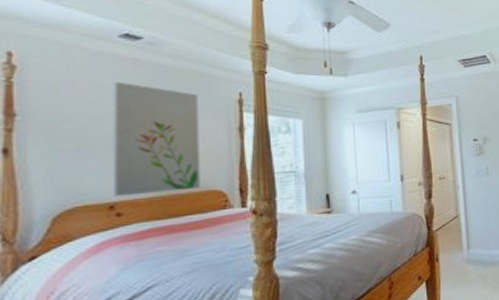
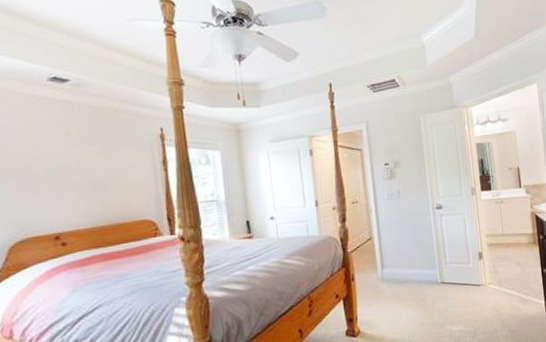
wall art: present [113,81,200,197] -> none [47,122,132,229]

